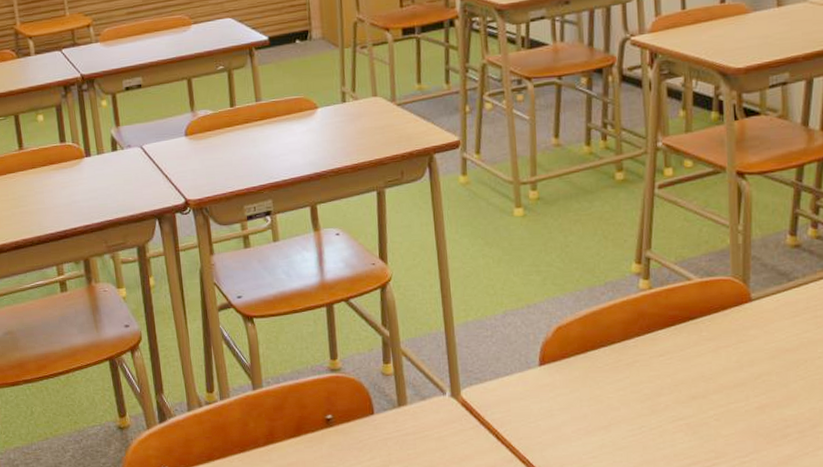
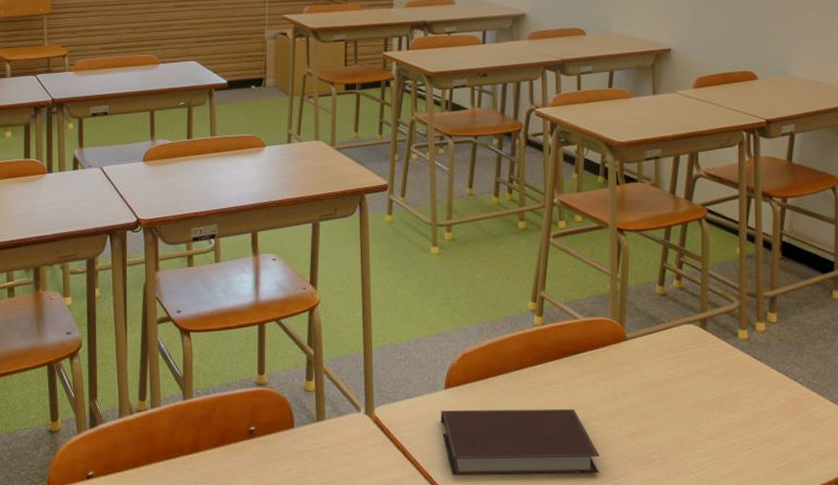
notebook: none [536,382,724,459] -> present [440,409,600,476]

